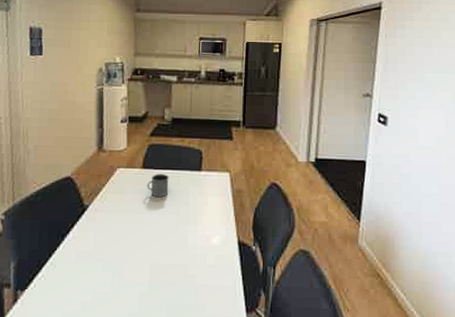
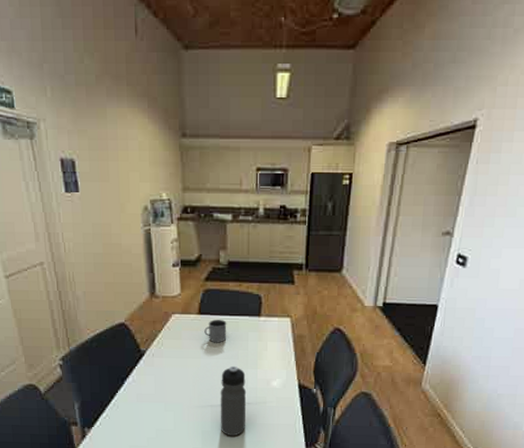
water bottle: none [158,221,186,300] -> present [220,365,247,437]

